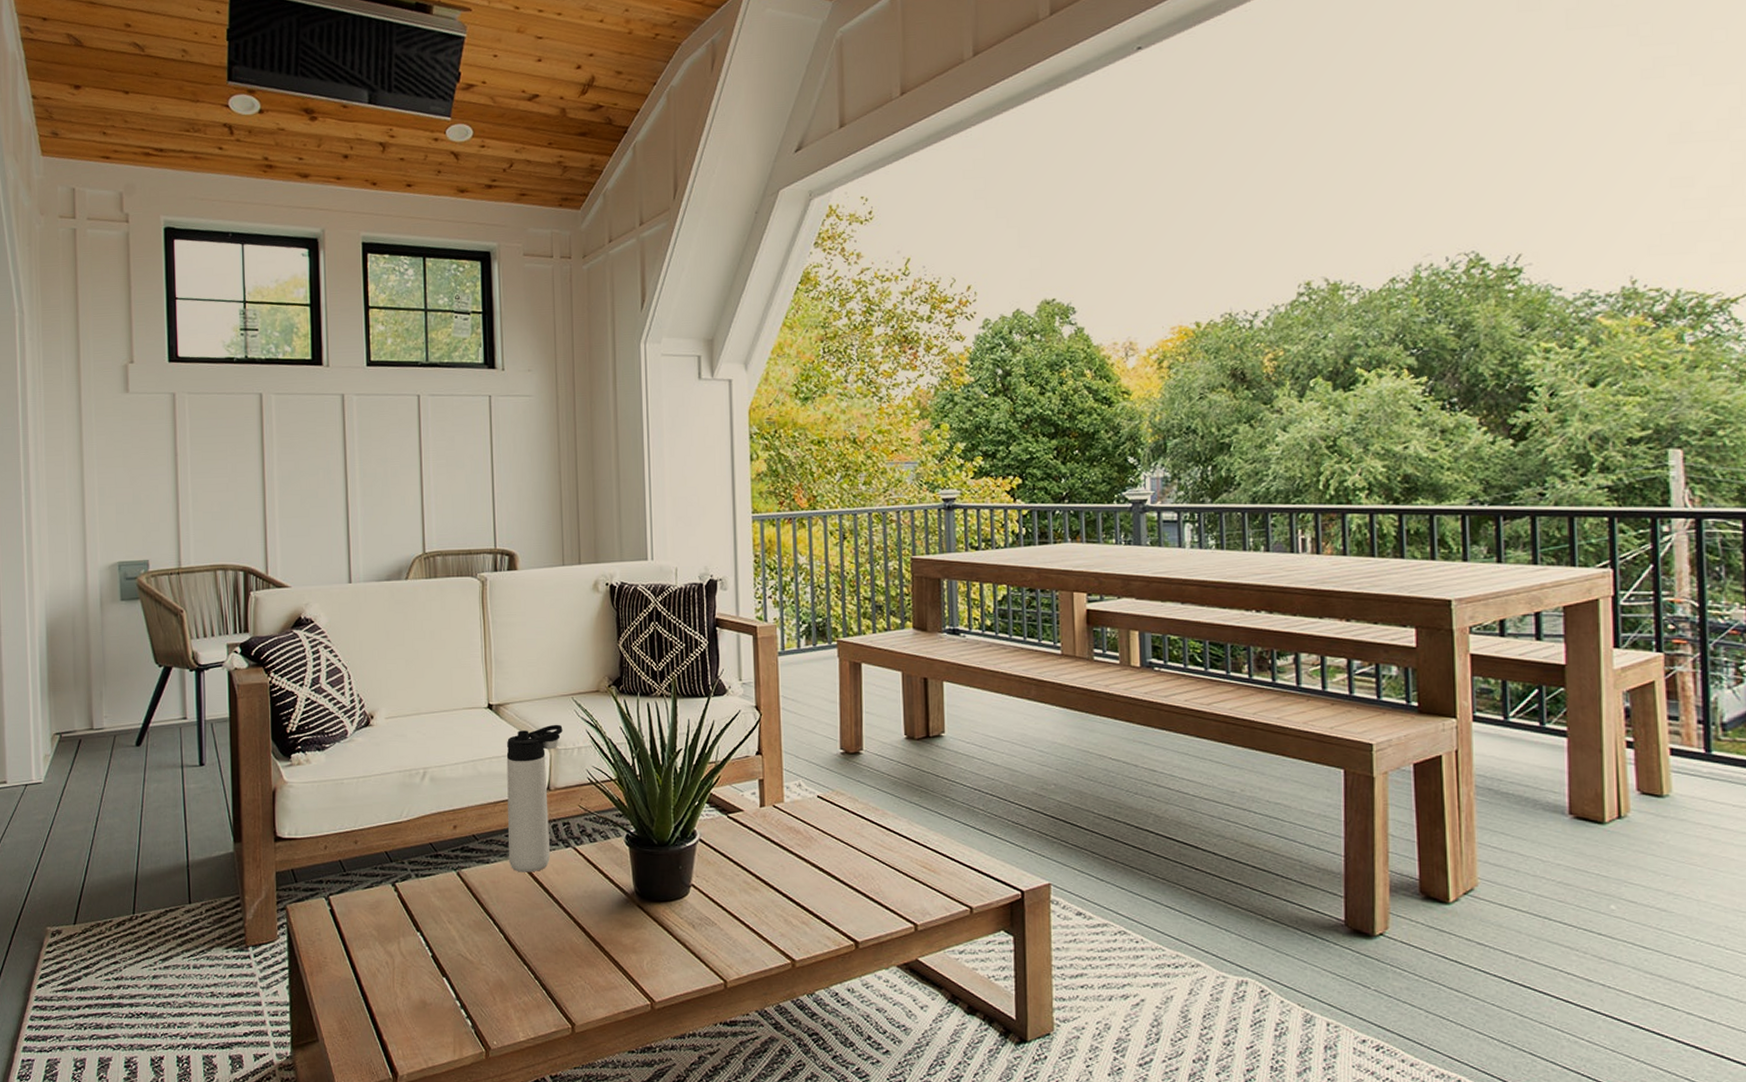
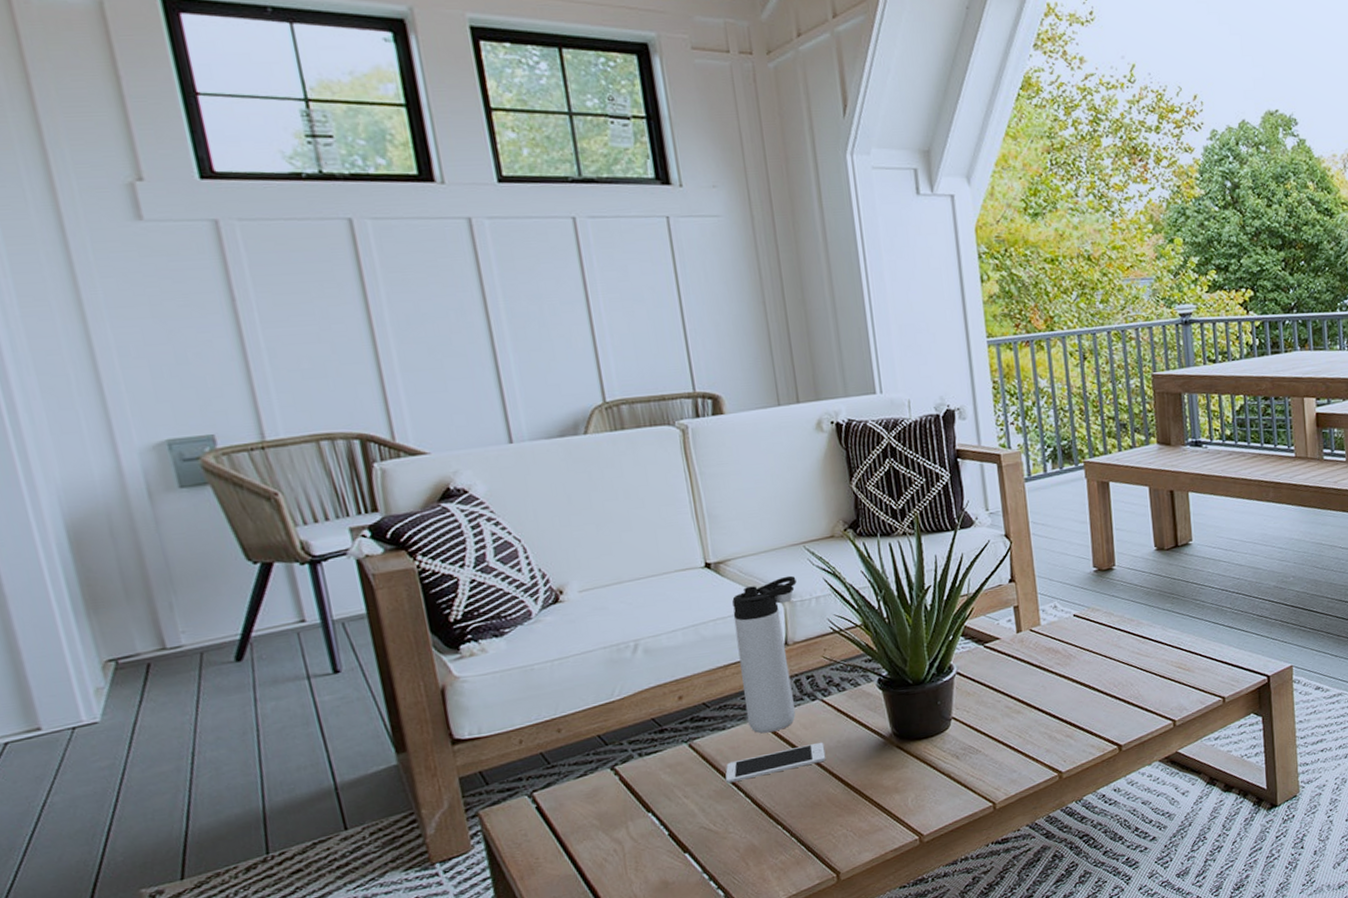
cell phone: none [484,889,573,916] -> present [725,742,826,784]

